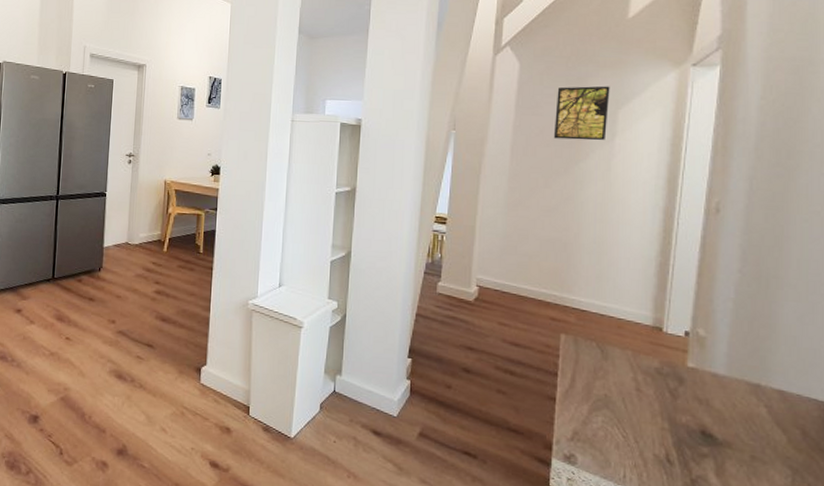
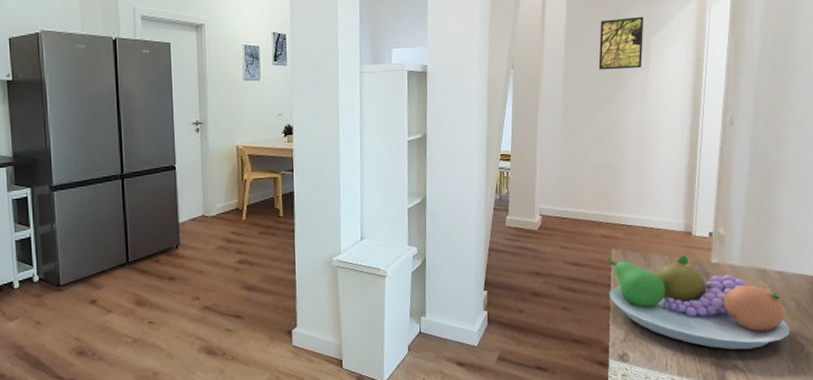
fruit bowl: none [555,344,793,478] -> present [608,255,790,350]

